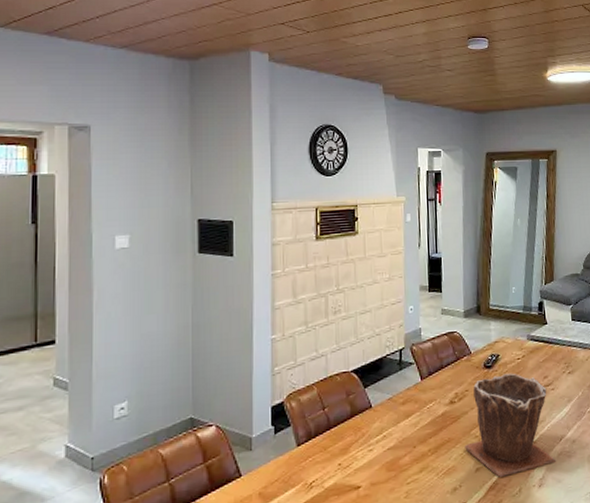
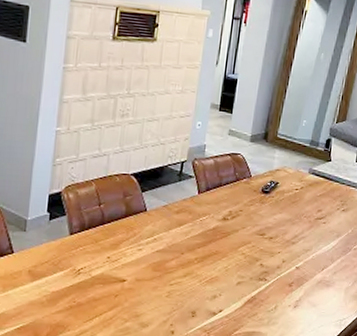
plant pot: present [465,373,555,477] -> none [230,201,319,293]

